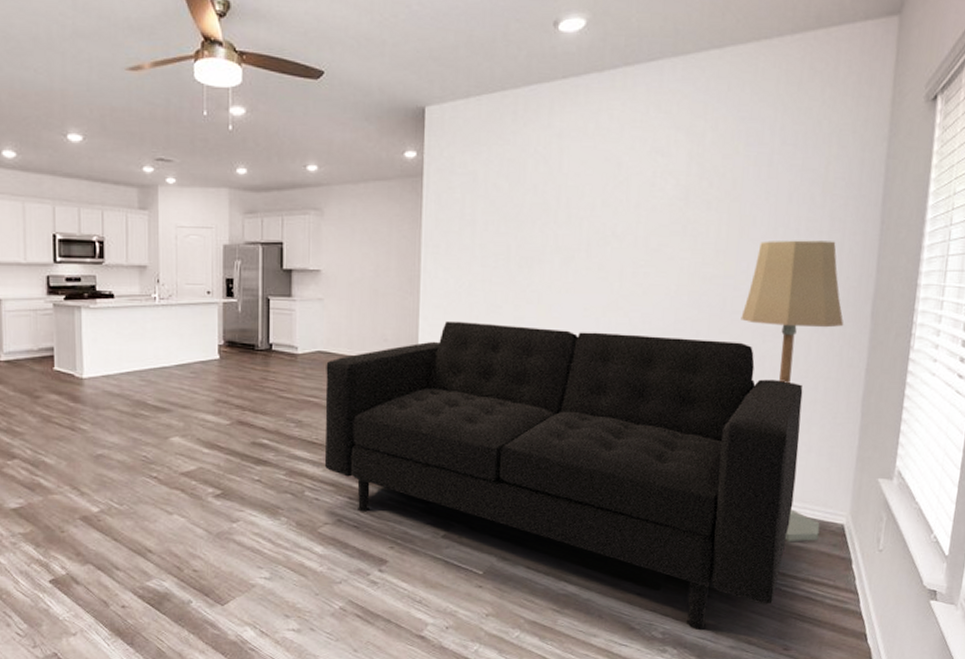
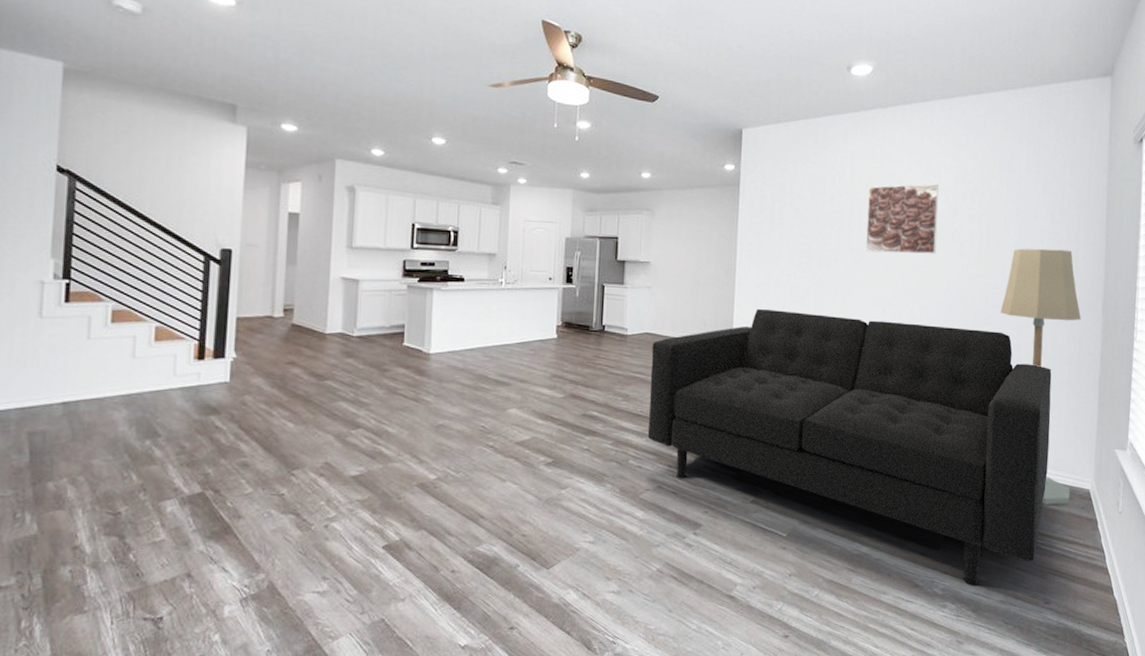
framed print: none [576,165,667,252] -> present [866,184,939,254]

